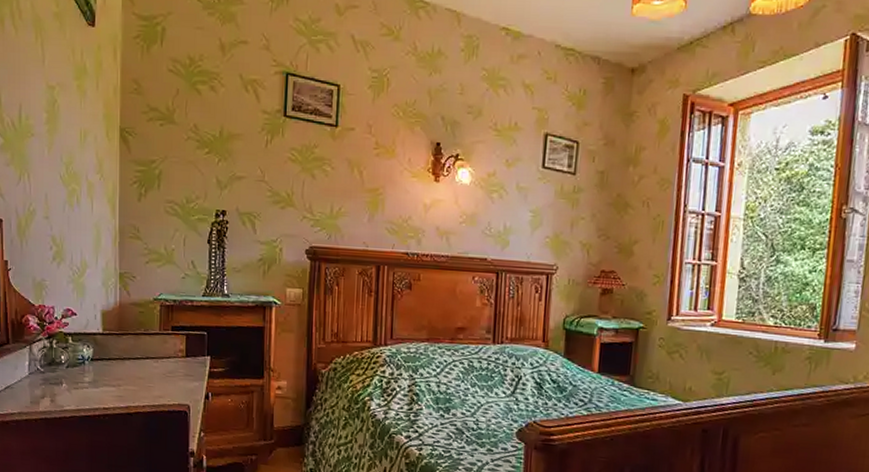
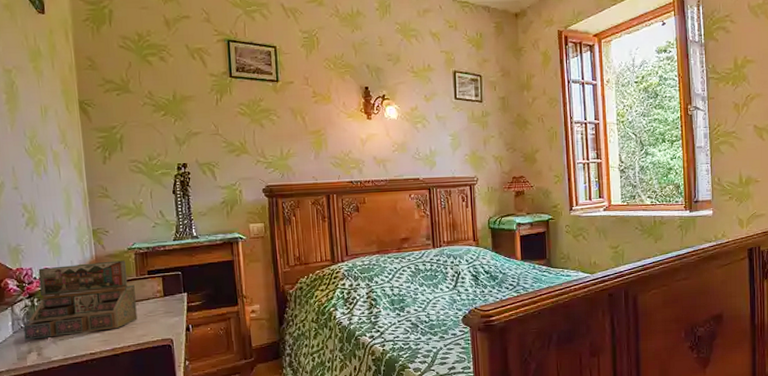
jewelry box: none [39,308,156,386] -> present [23,260,138,340]

